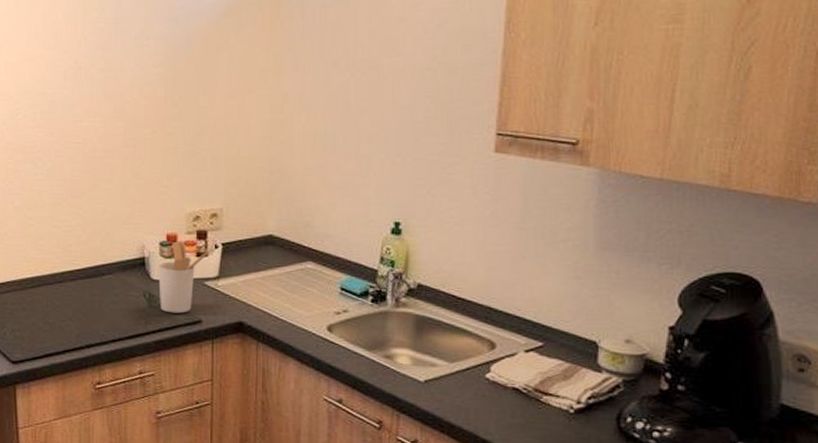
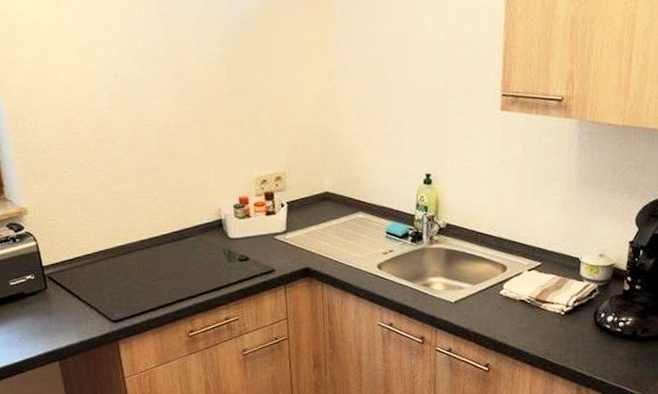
utensil holder: present [158,241,214,314] -> none [234,202,280,266]

